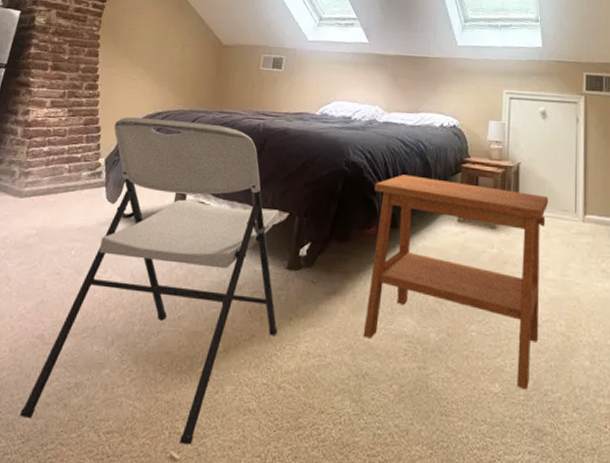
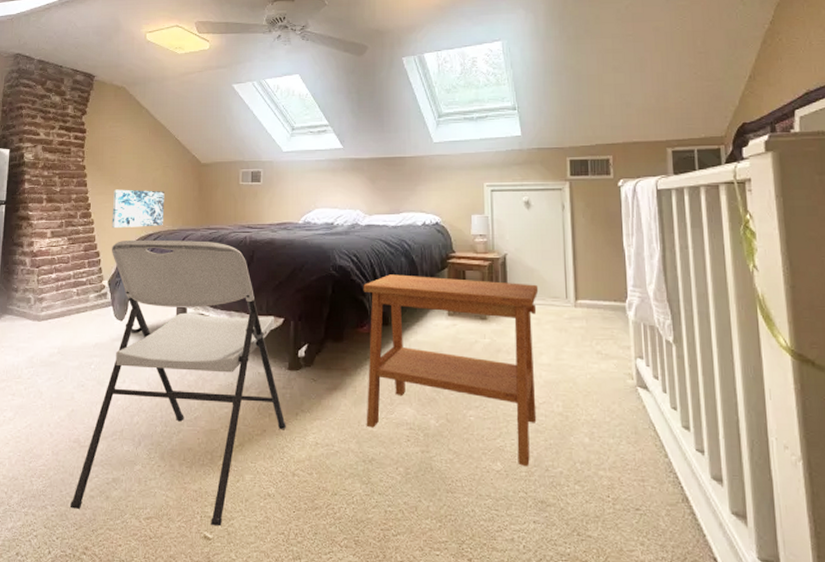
wall art: none [118,63,181,105] -> present [111,189,165,229]

